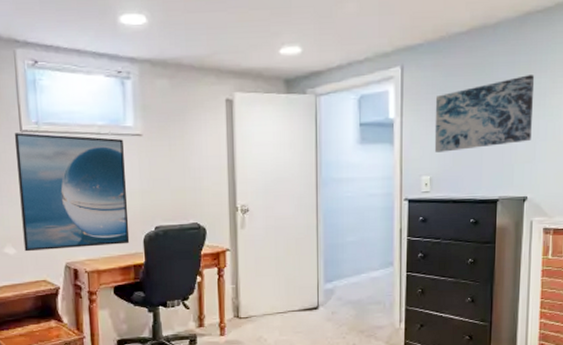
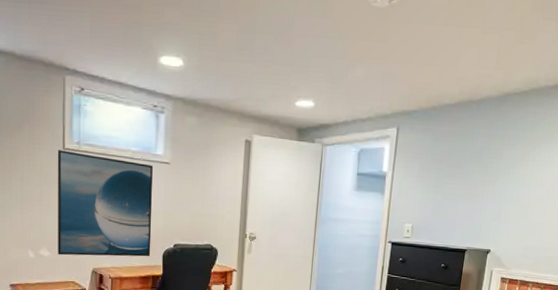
wall art: present [434,75,535,152] -> none [417,147,508,205]

